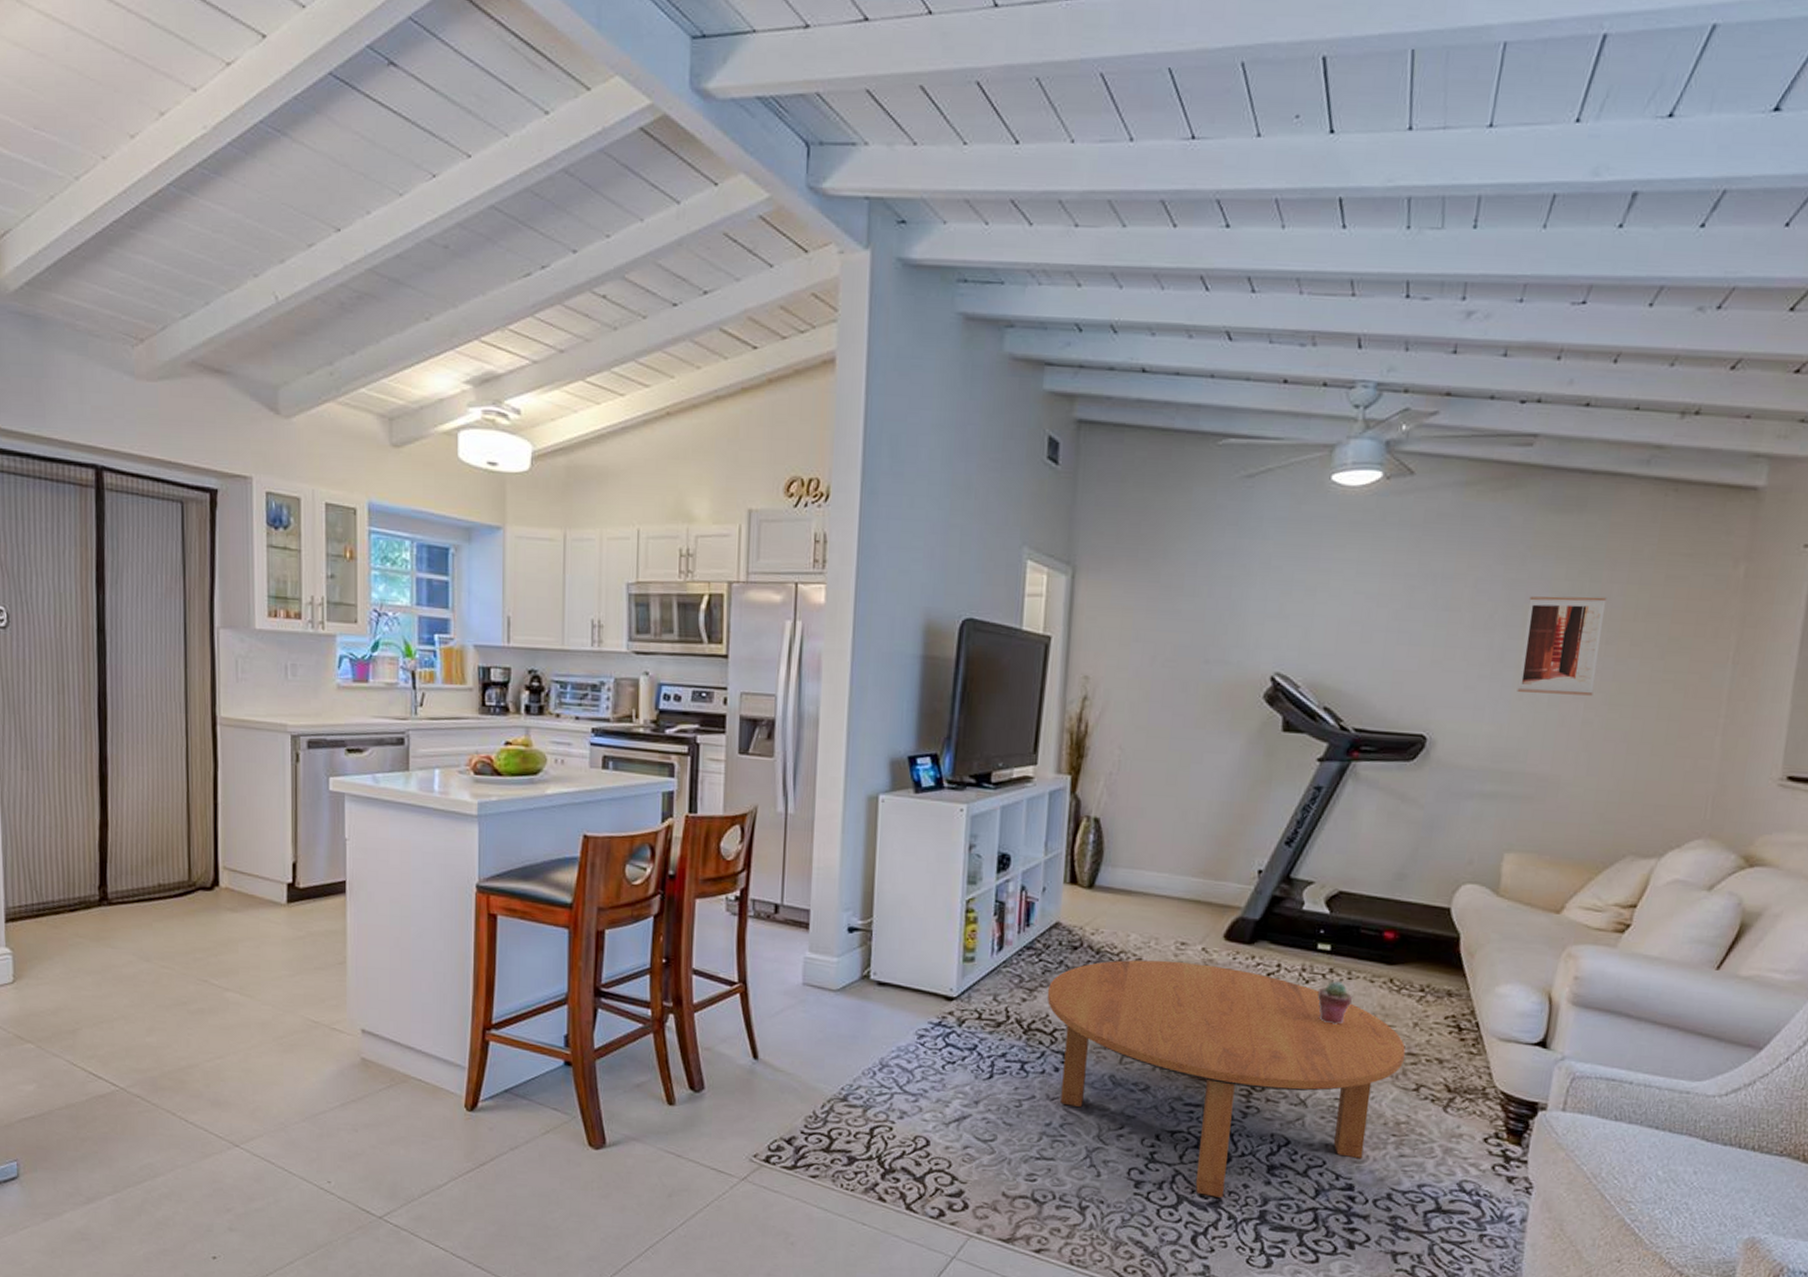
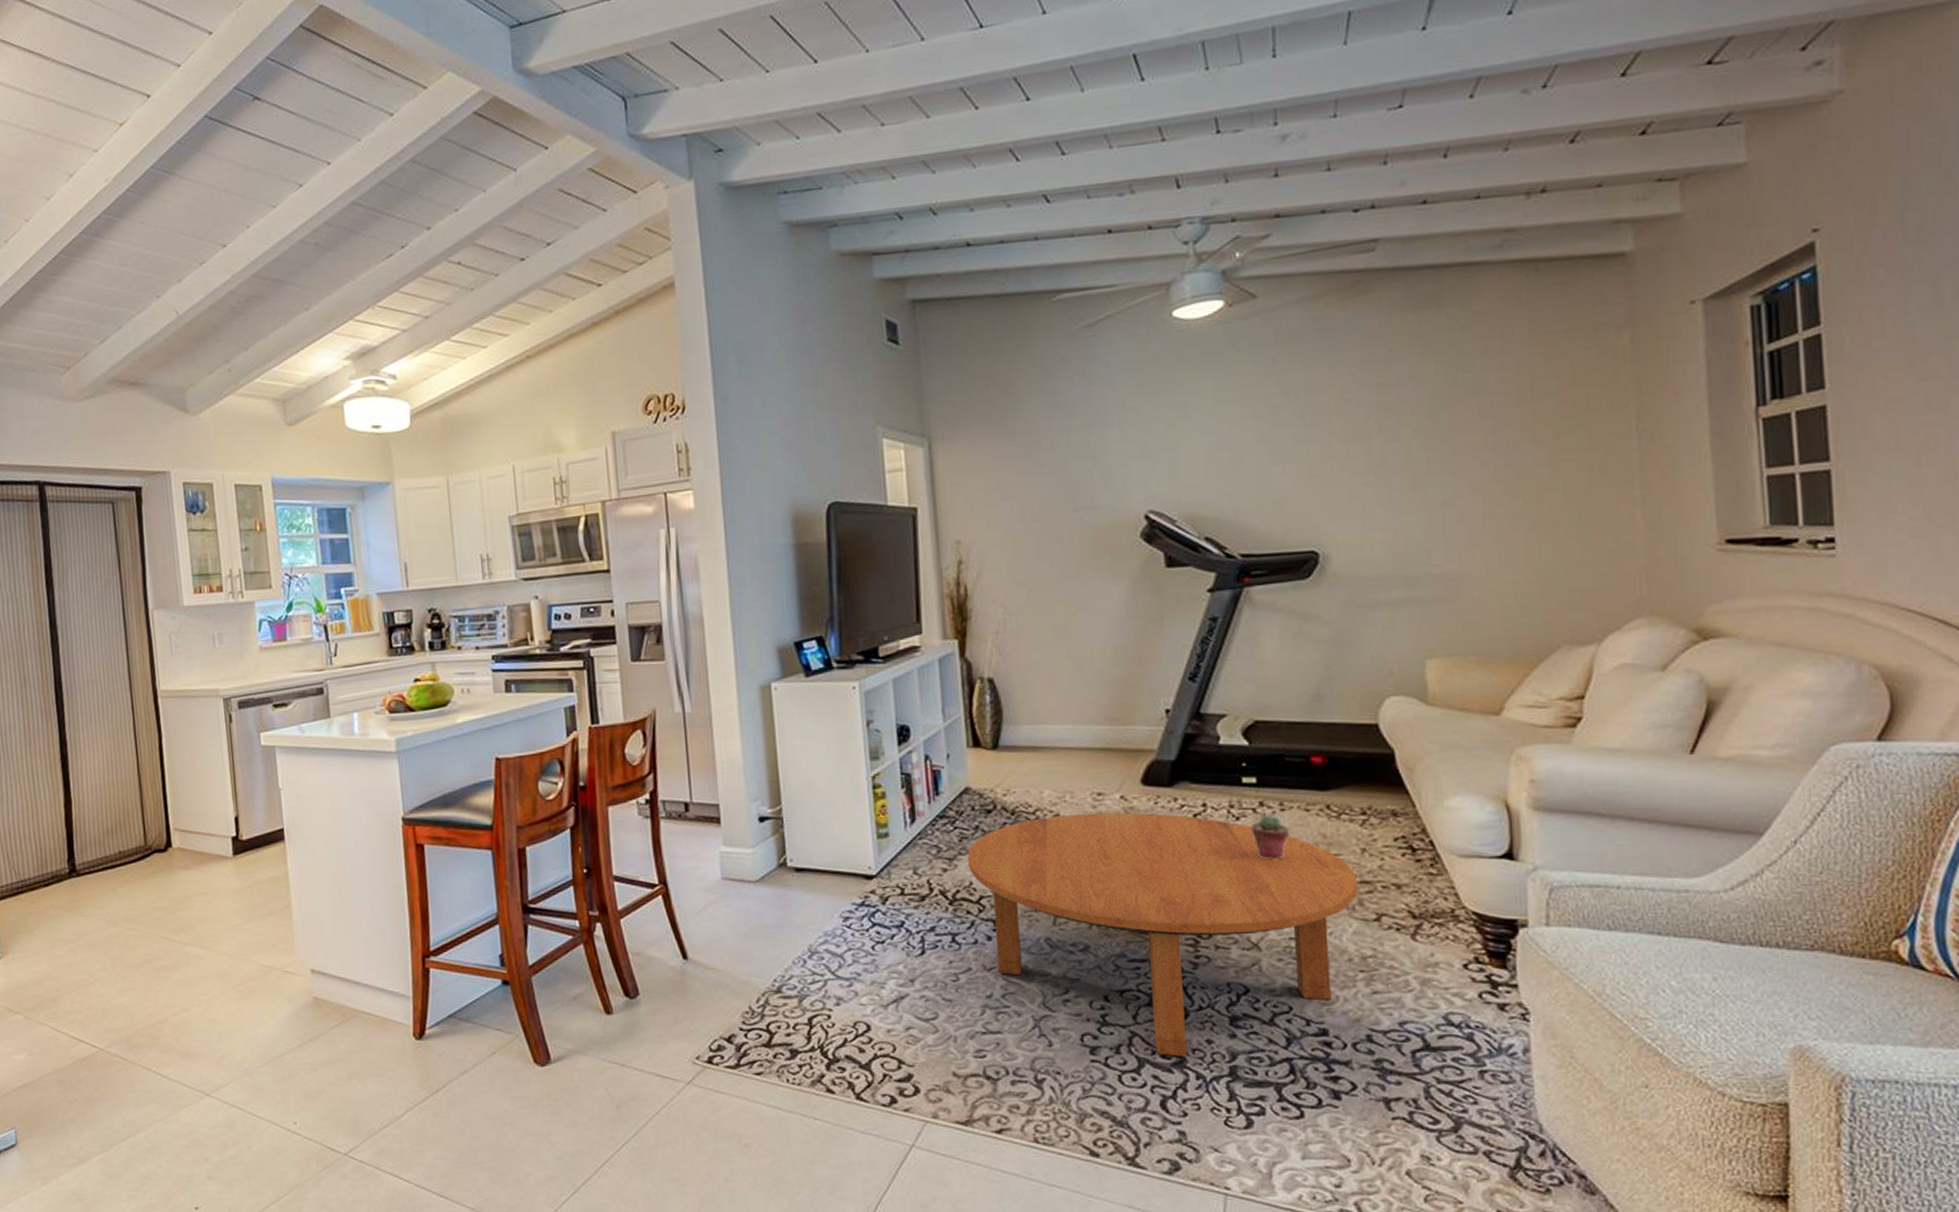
wall art: present [1517,596,1607,696] -> none [1401,386,1490,494]

